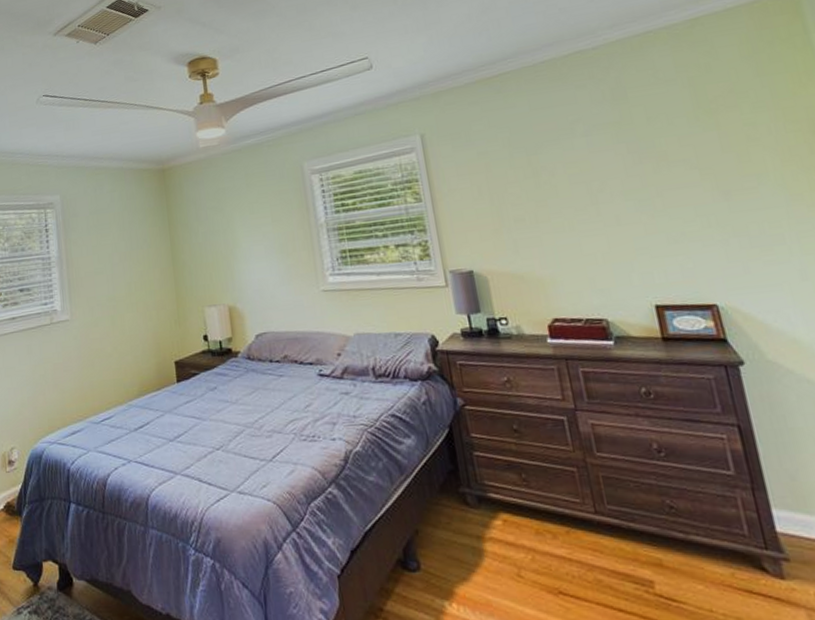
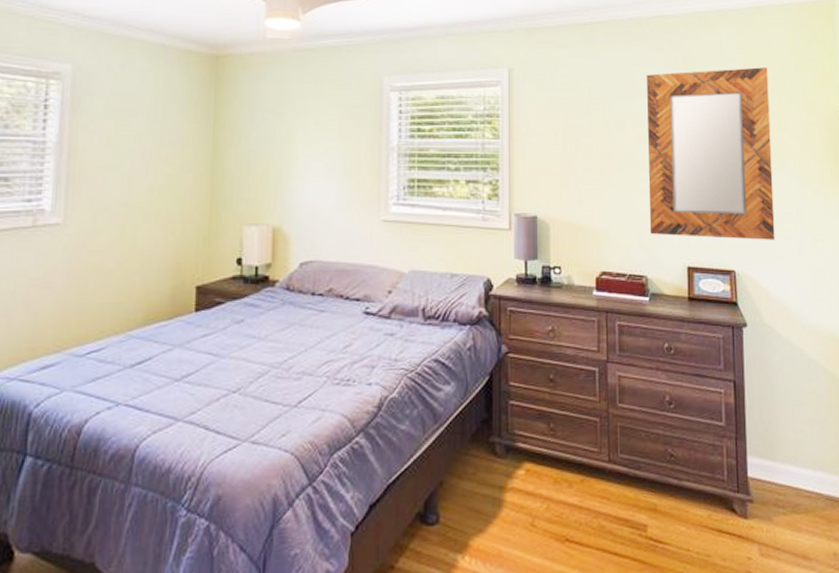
home mirror: none [571,80,765,276] -> present [647,67,775,240]

